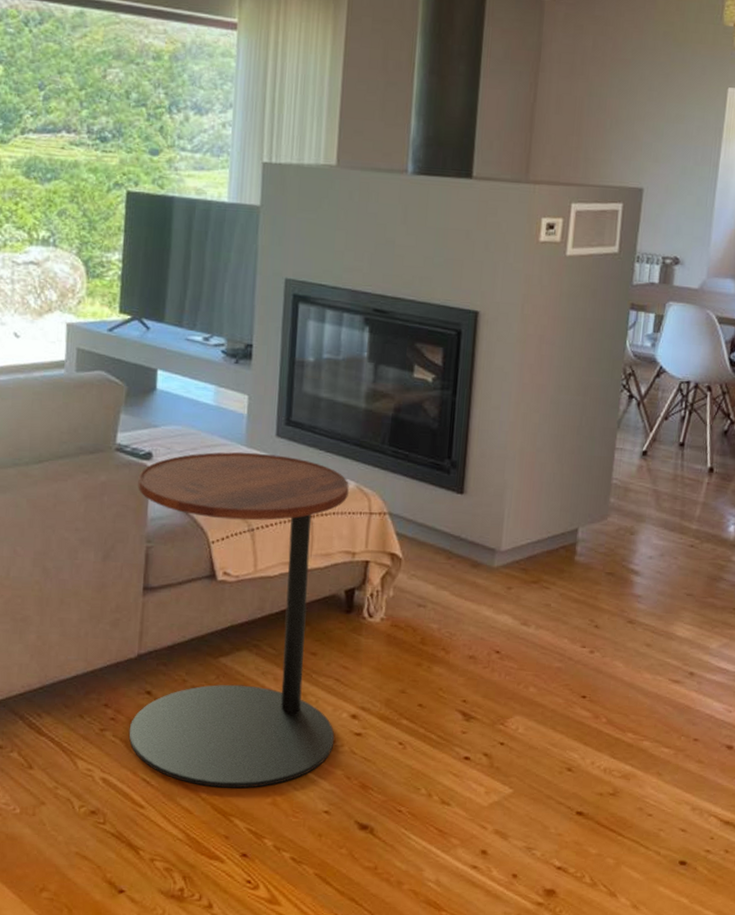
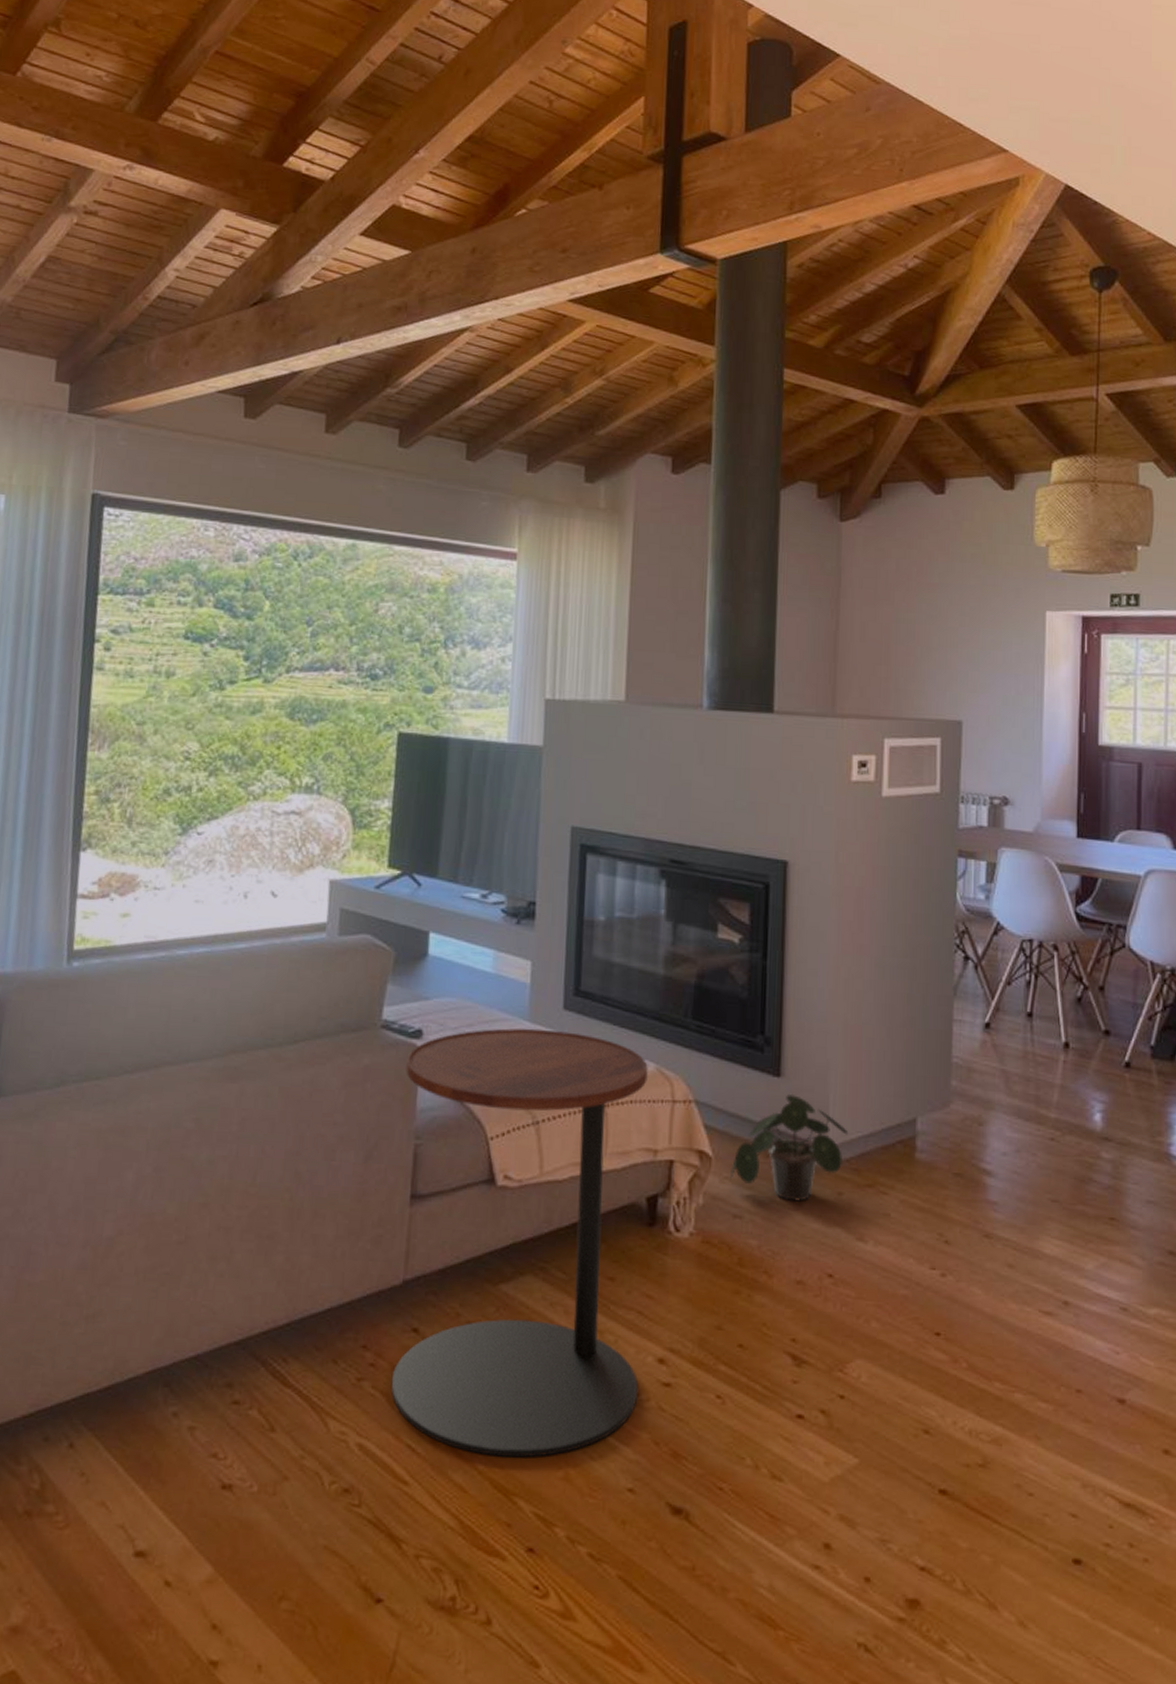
potted plant: none [417,507,520,594] -> present [730,1093,849,1202]

